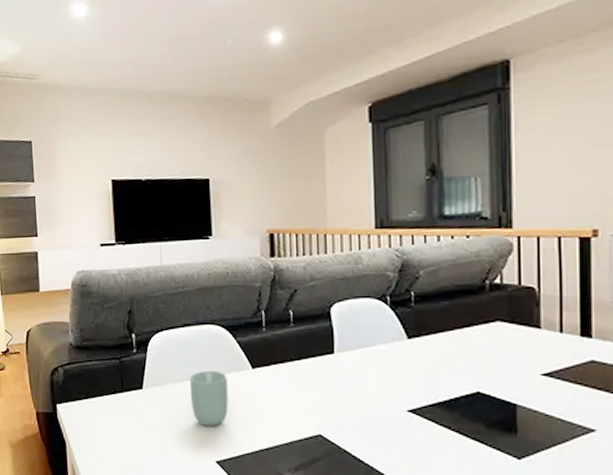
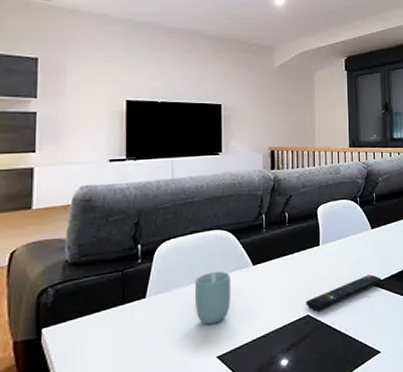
remote control: none [317,398,422,432] -> present [306,275,382,311]

